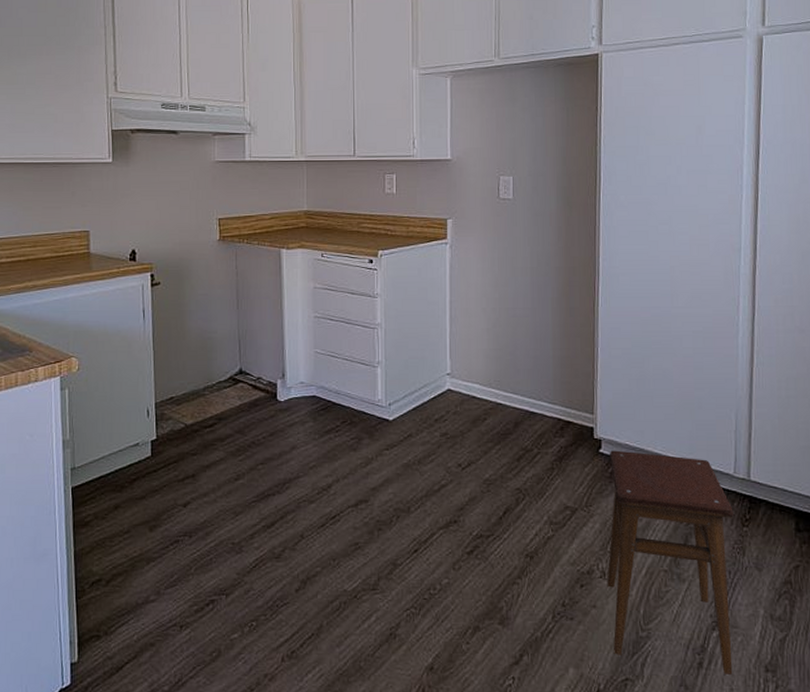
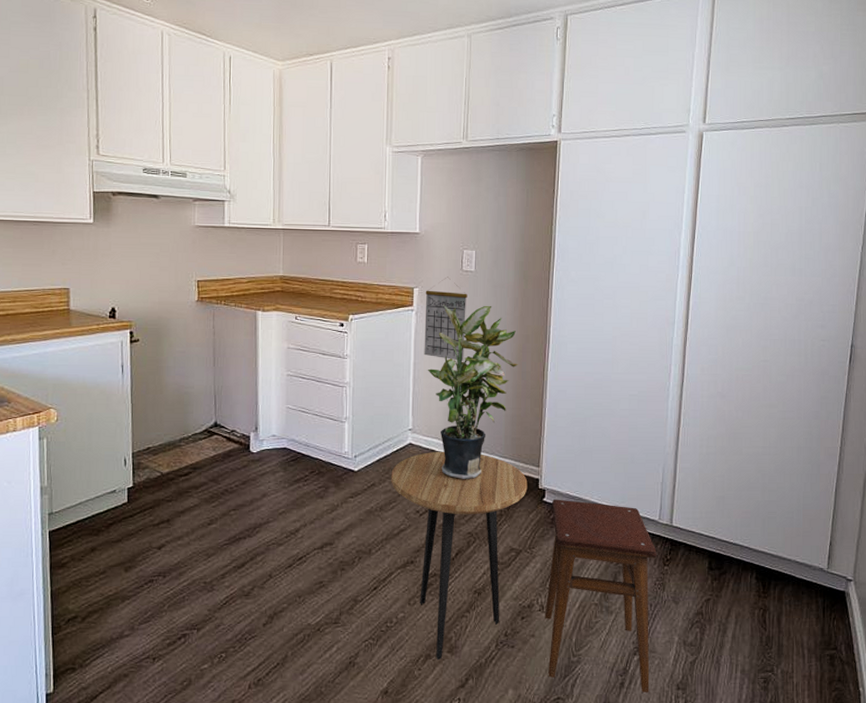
side table: none [429,397,581,633] -> present [391,451,528,661]
calendar: none [460,206,506,297] -> present [424,277,468,361]
potted plant: none [464,235,567,430] -> present [427,304,520,480]

